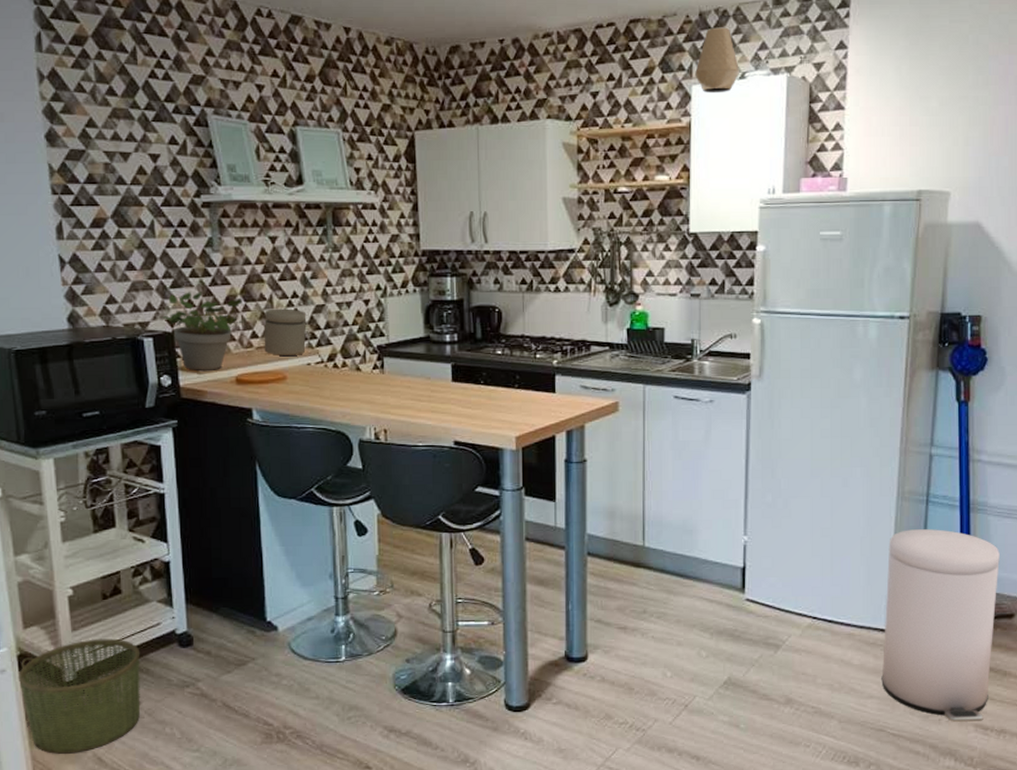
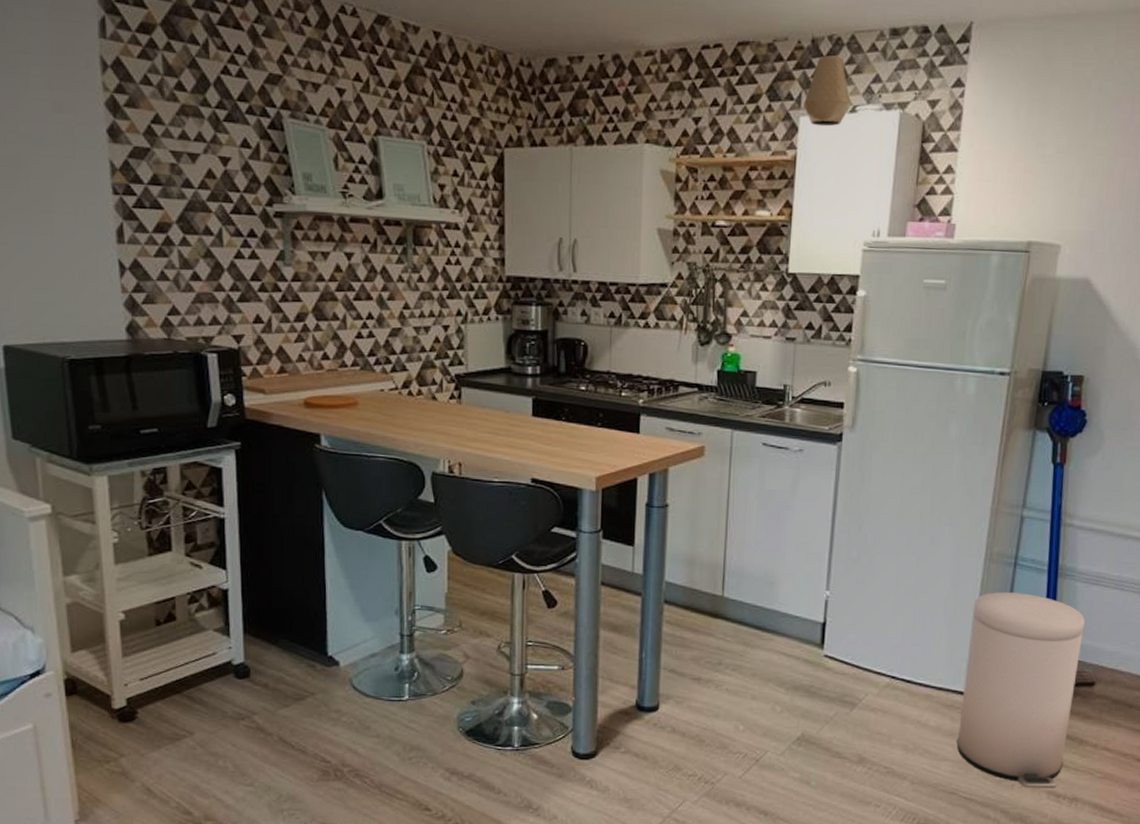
basket: present [18,638,141,754] -> none [64,666,194,783]
potted plant: present [162,292,252,370] -> none [228,307,323,392]
jar: present [264,308,307,357] -> none [335,329,382,381]

